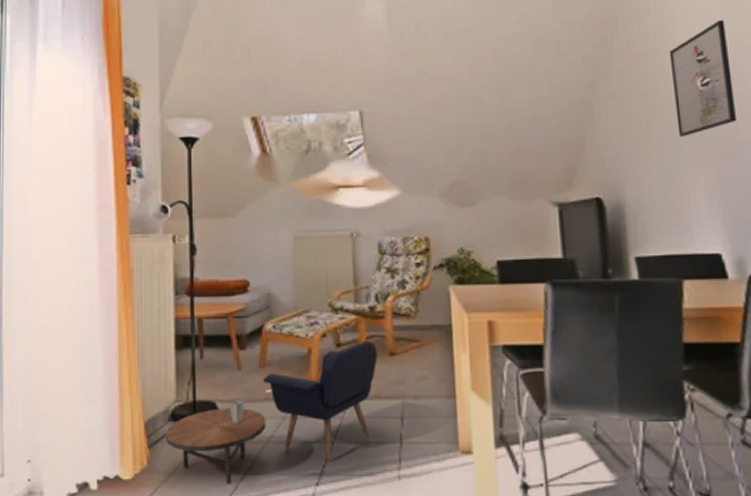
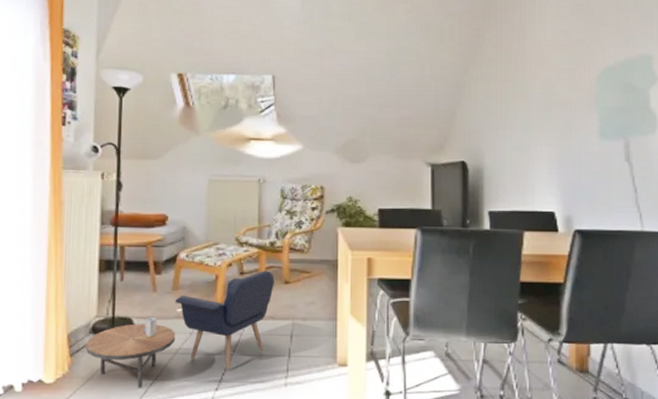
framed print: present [669,19,736,137] -> none [528,23,575,116]

